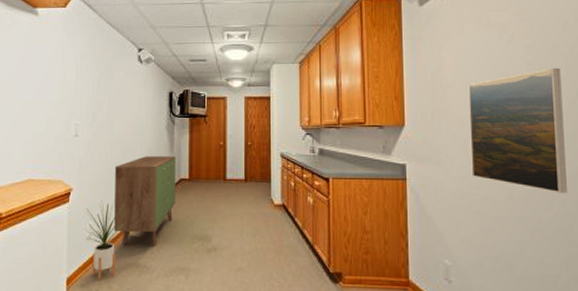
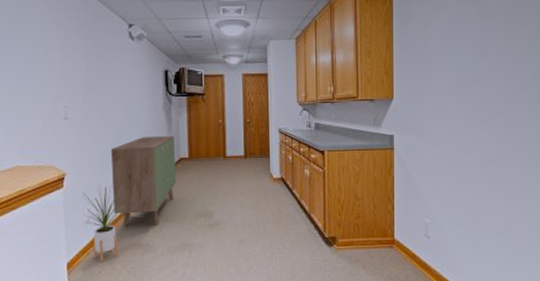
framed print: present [468,68,567,194] -> none [450,43,528,155]

